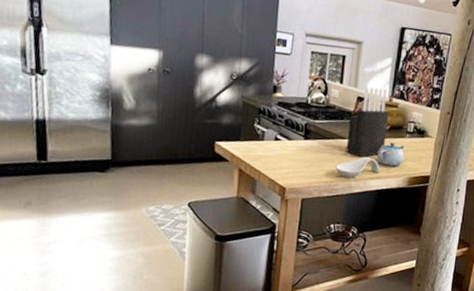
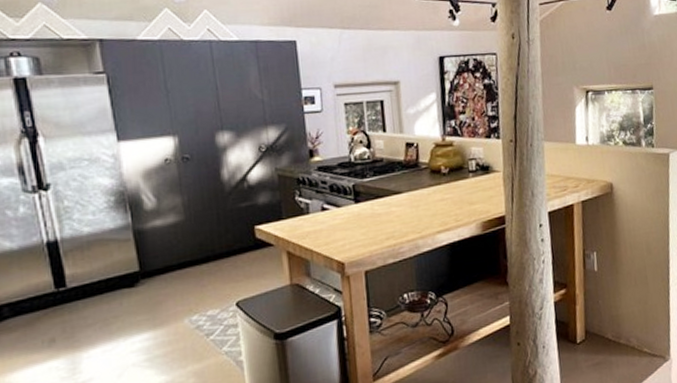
spoon rest: present [335,156,380,178] -> none [396,208,447,237]
knife block: present [346,87,389,157] -> none [401,128,448,210]
teapot: present [377,142,405,166] -> none [441,186,473,214]

